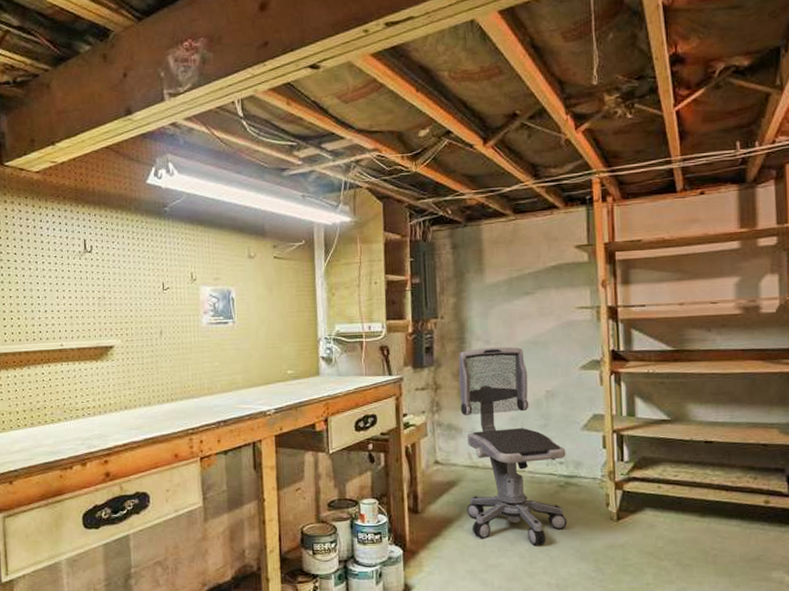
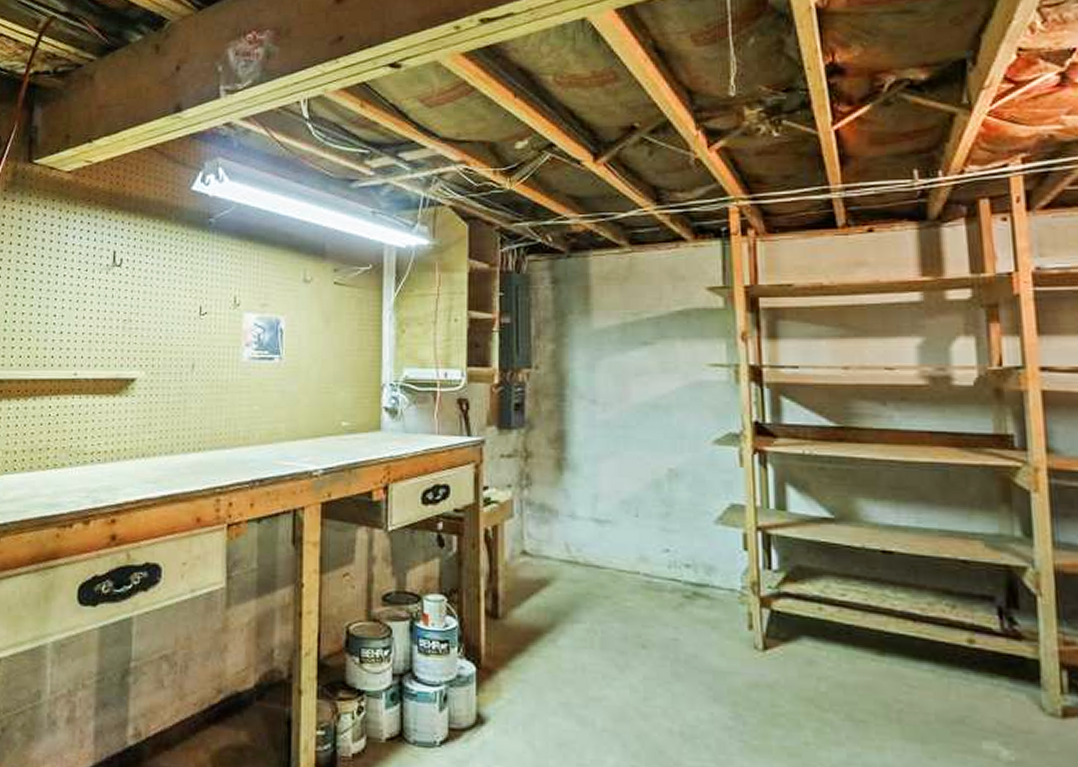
office chair: present [458,347,568,545] -> none [555,408,696,676]

